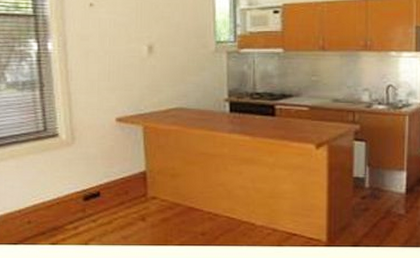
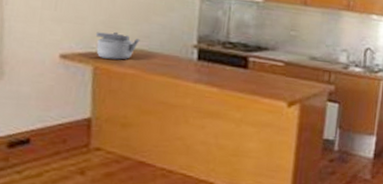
kettle: none [142,94,179,118] -> present [95,31,140,60]

